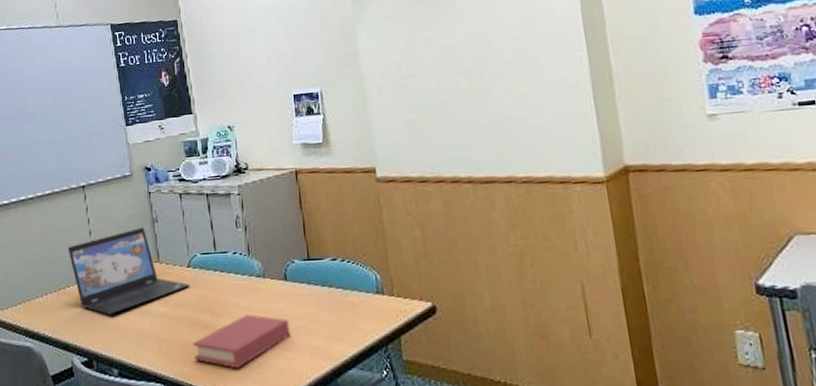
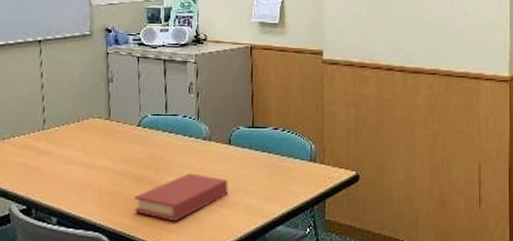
laptop: present [67,226,190,315] -> none [16,85,138,166]

